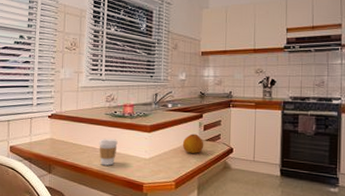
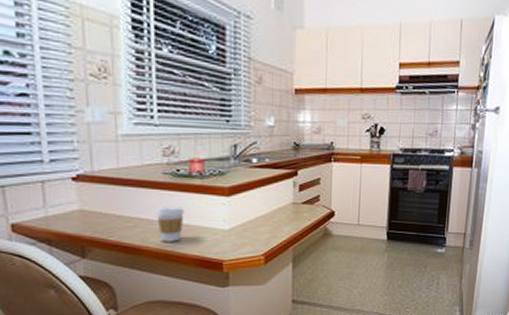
fruit: present [182,133,204,153] -> none [272,195,300,220]

